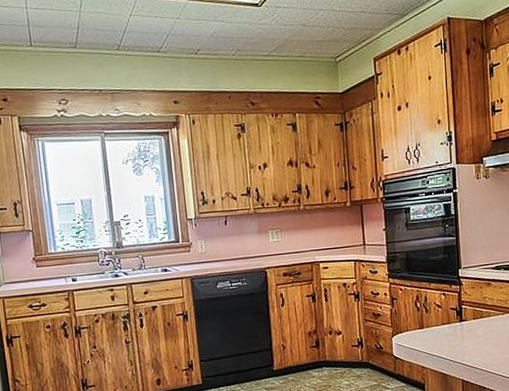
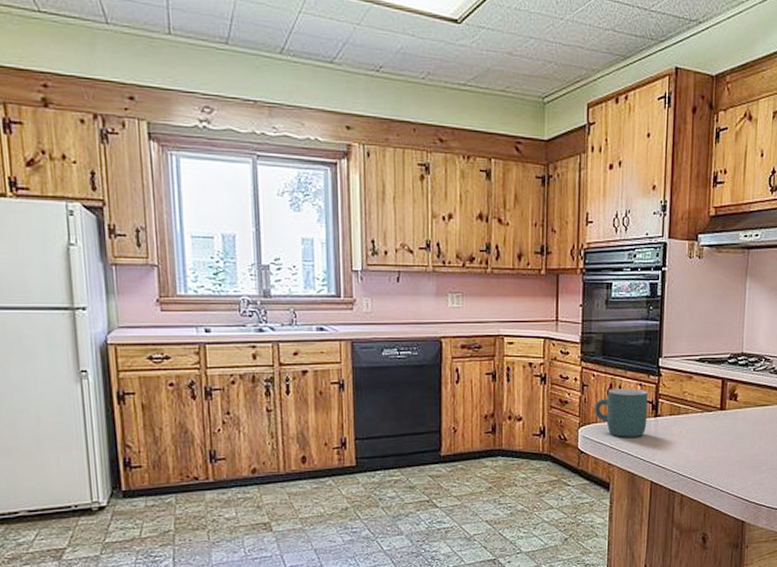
mug: none [405,298,454,342] -> present [595,389,648,437]

